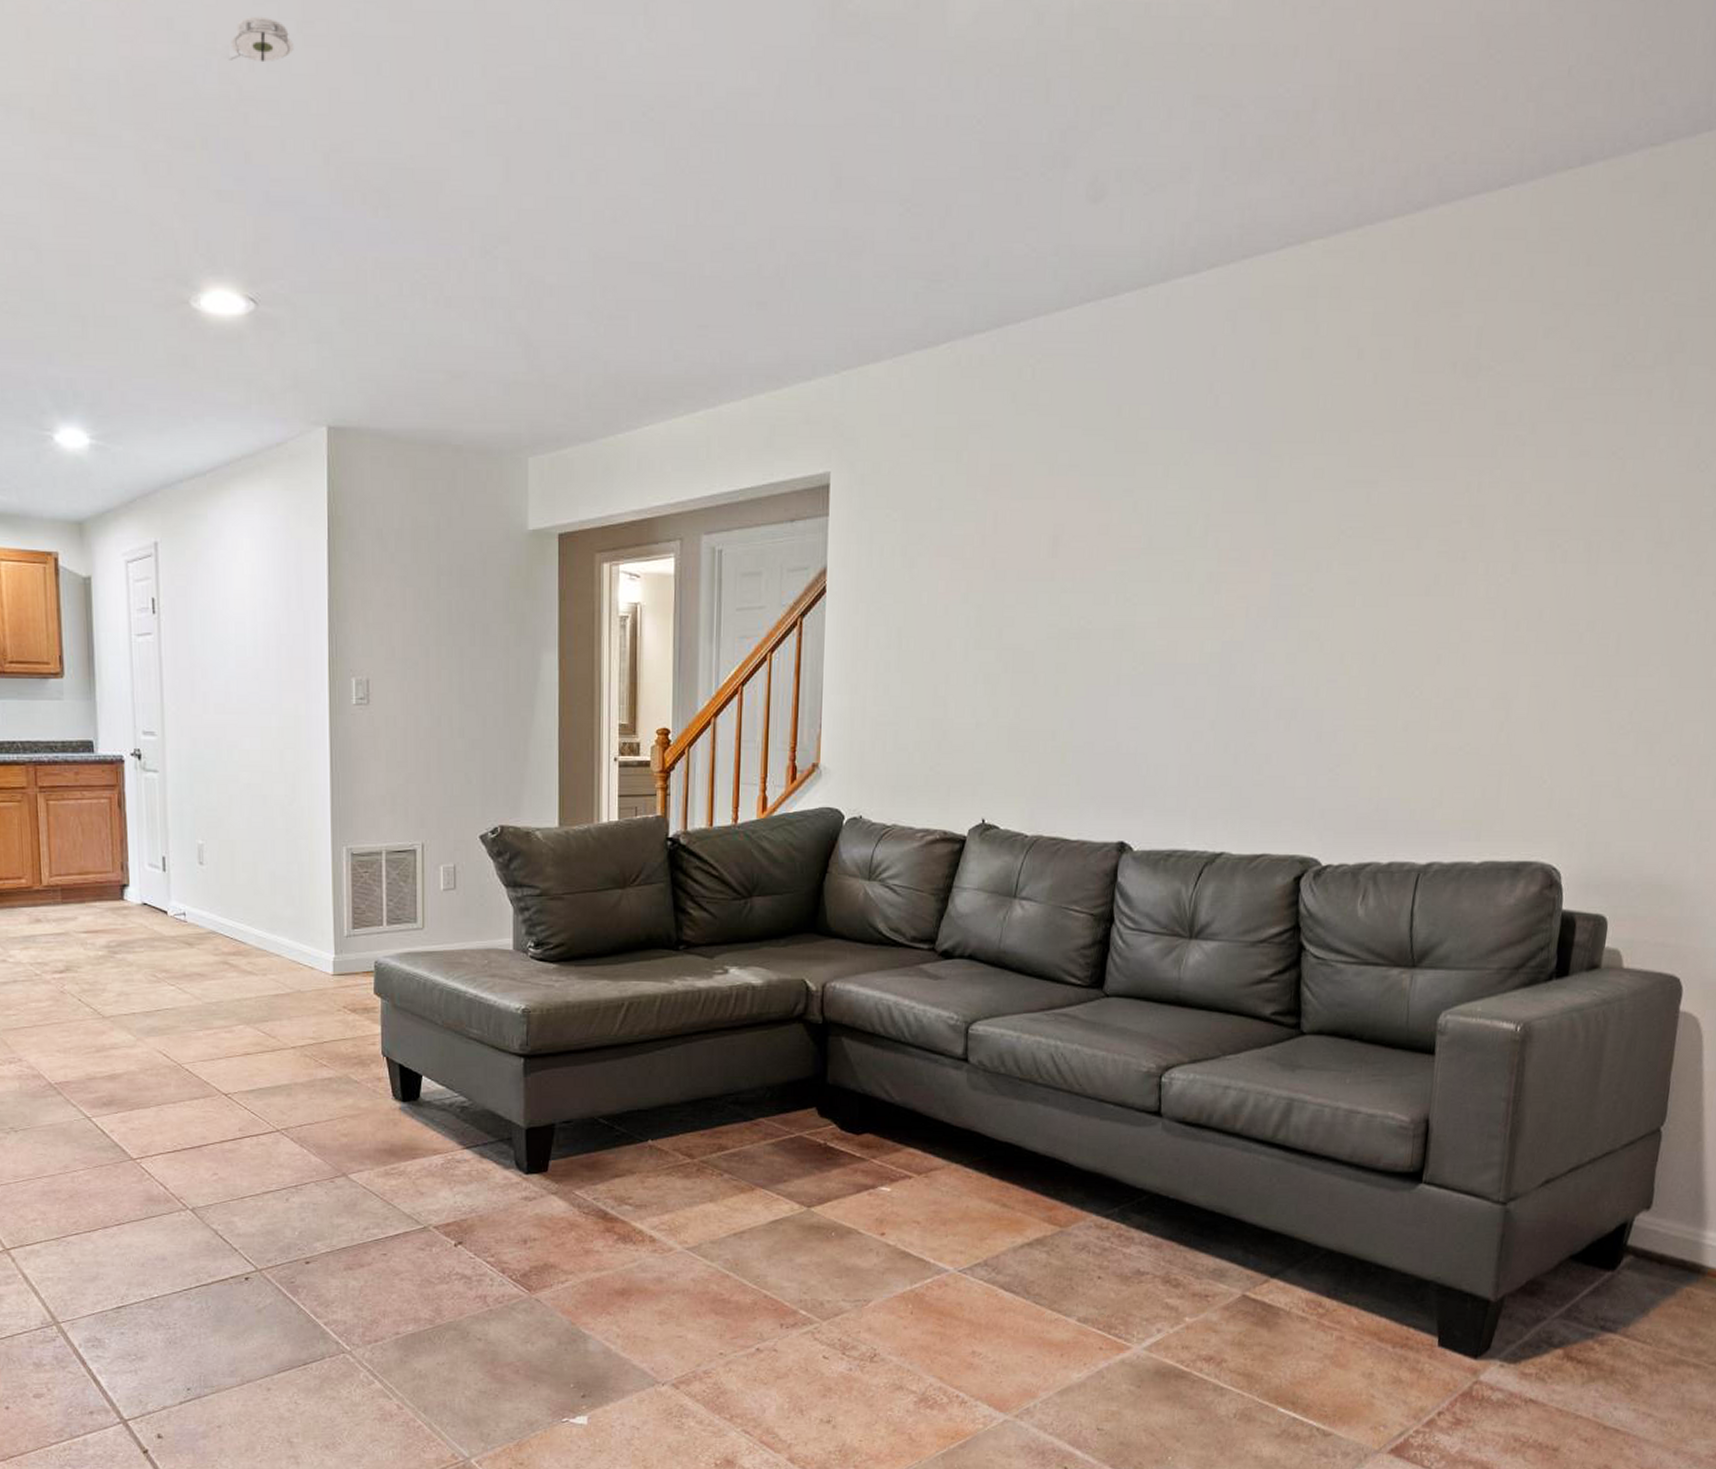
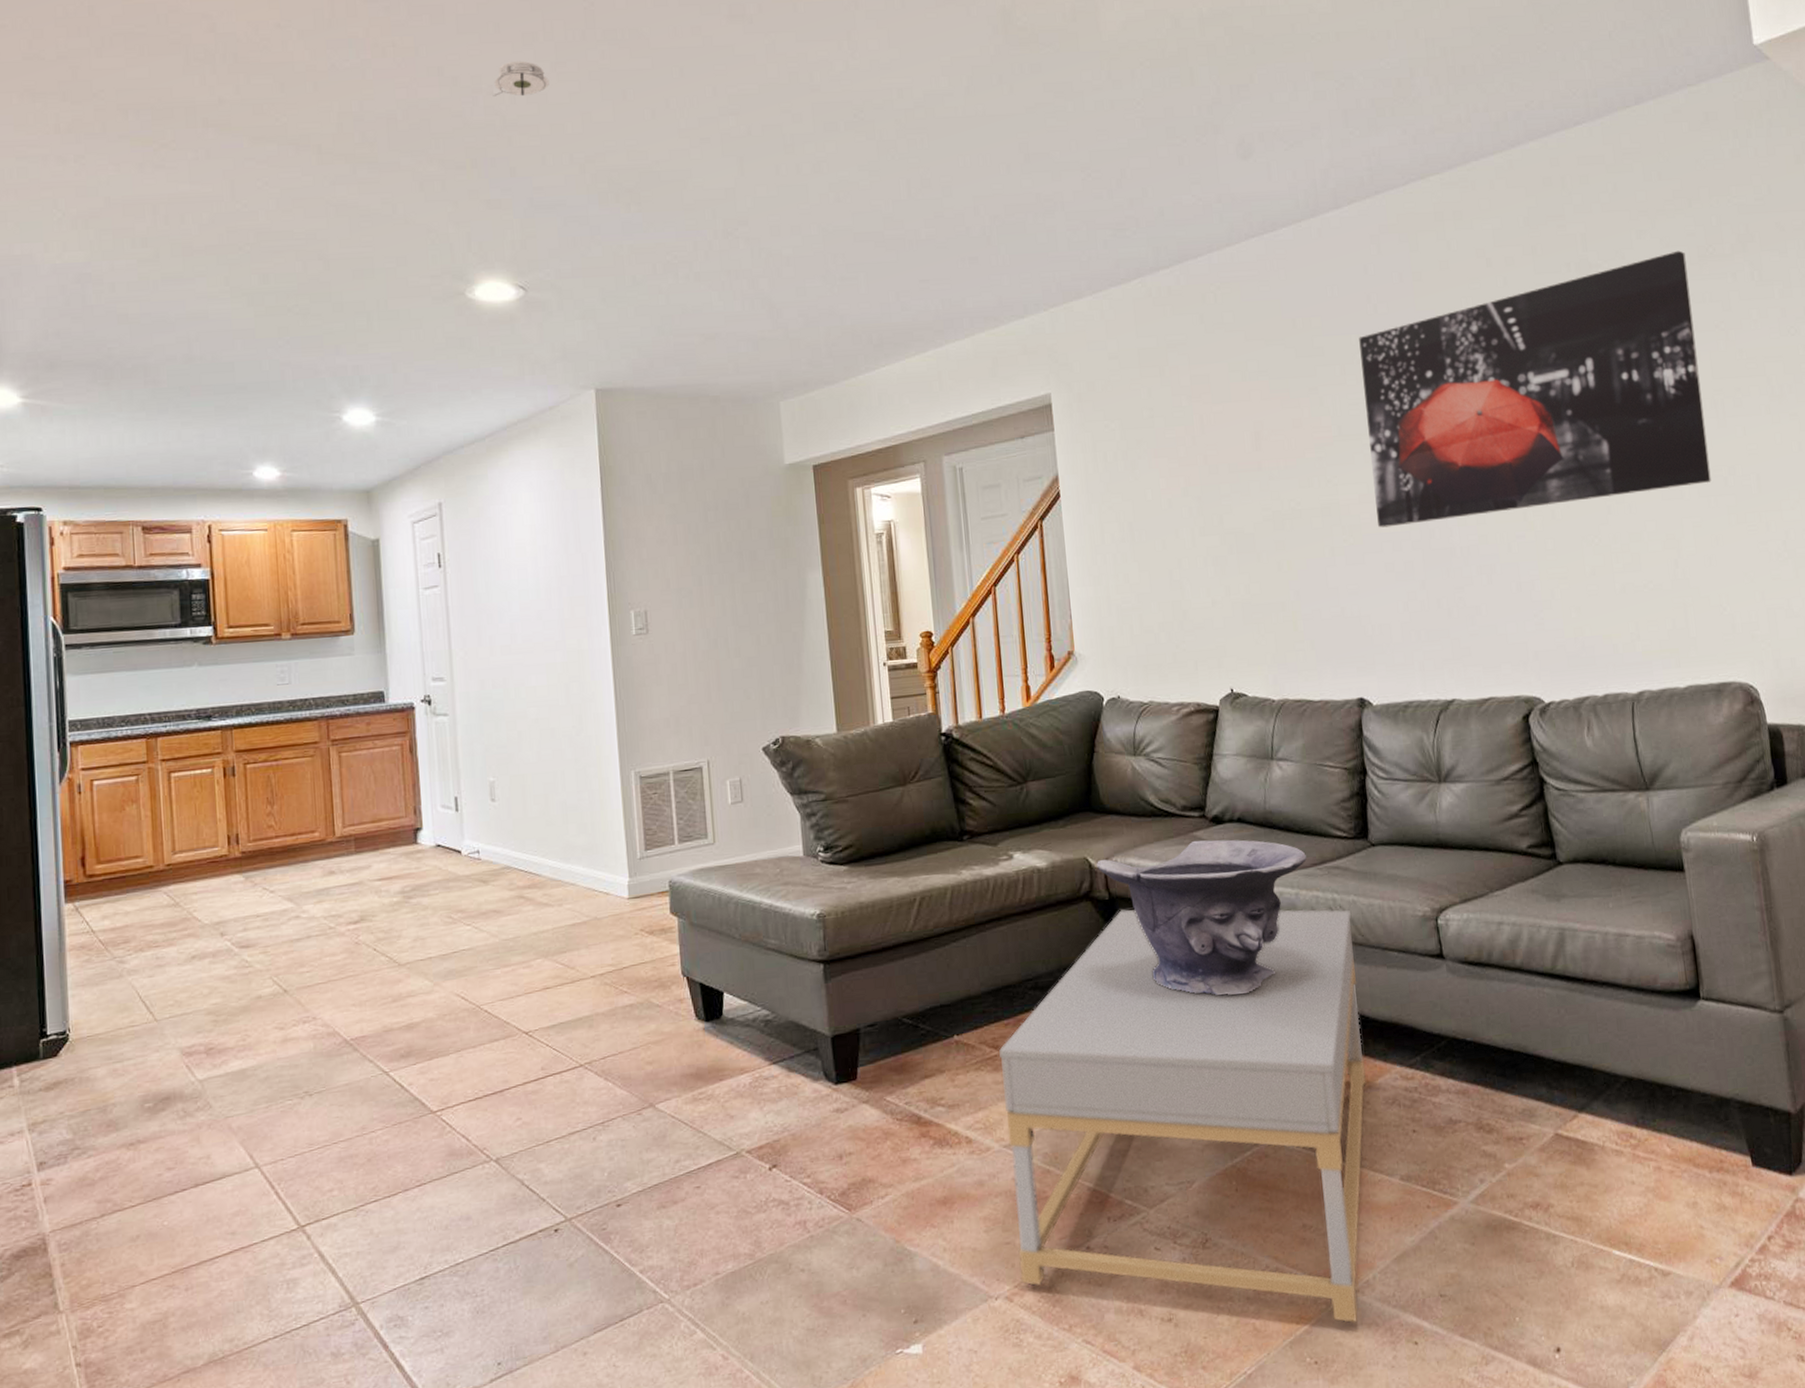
coffee table: none [689,1035,1071,1444] -> present [999,909,1367,1323]
decorative bowl: none [814,973,1035,1131] -> present [1097,839,1306,996]
wall art: none [1174,356,1597,657] -> present [1359,250,1711,528]

